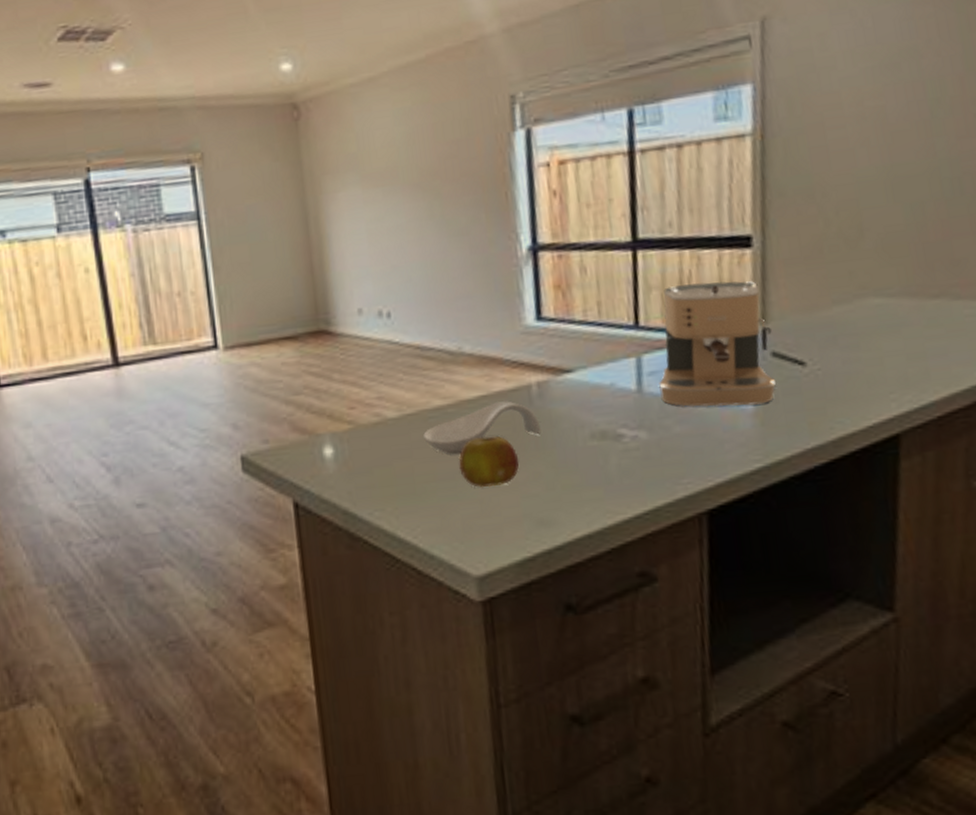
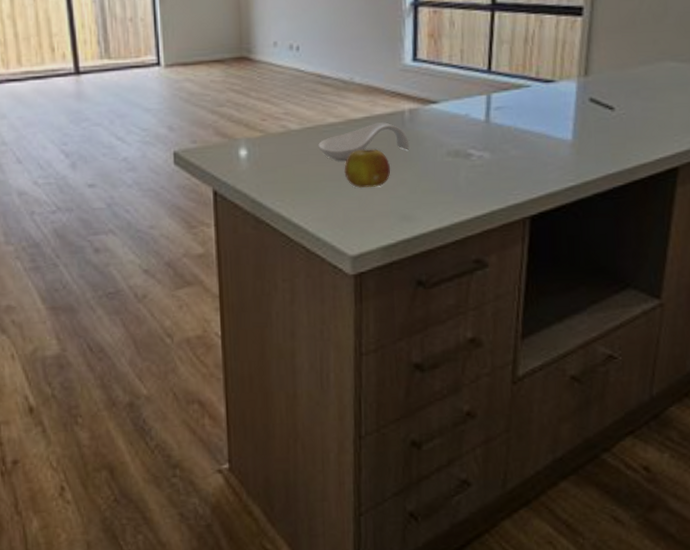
coffee maker: present [659,281,776,407] -> none [502,40,591,138]

